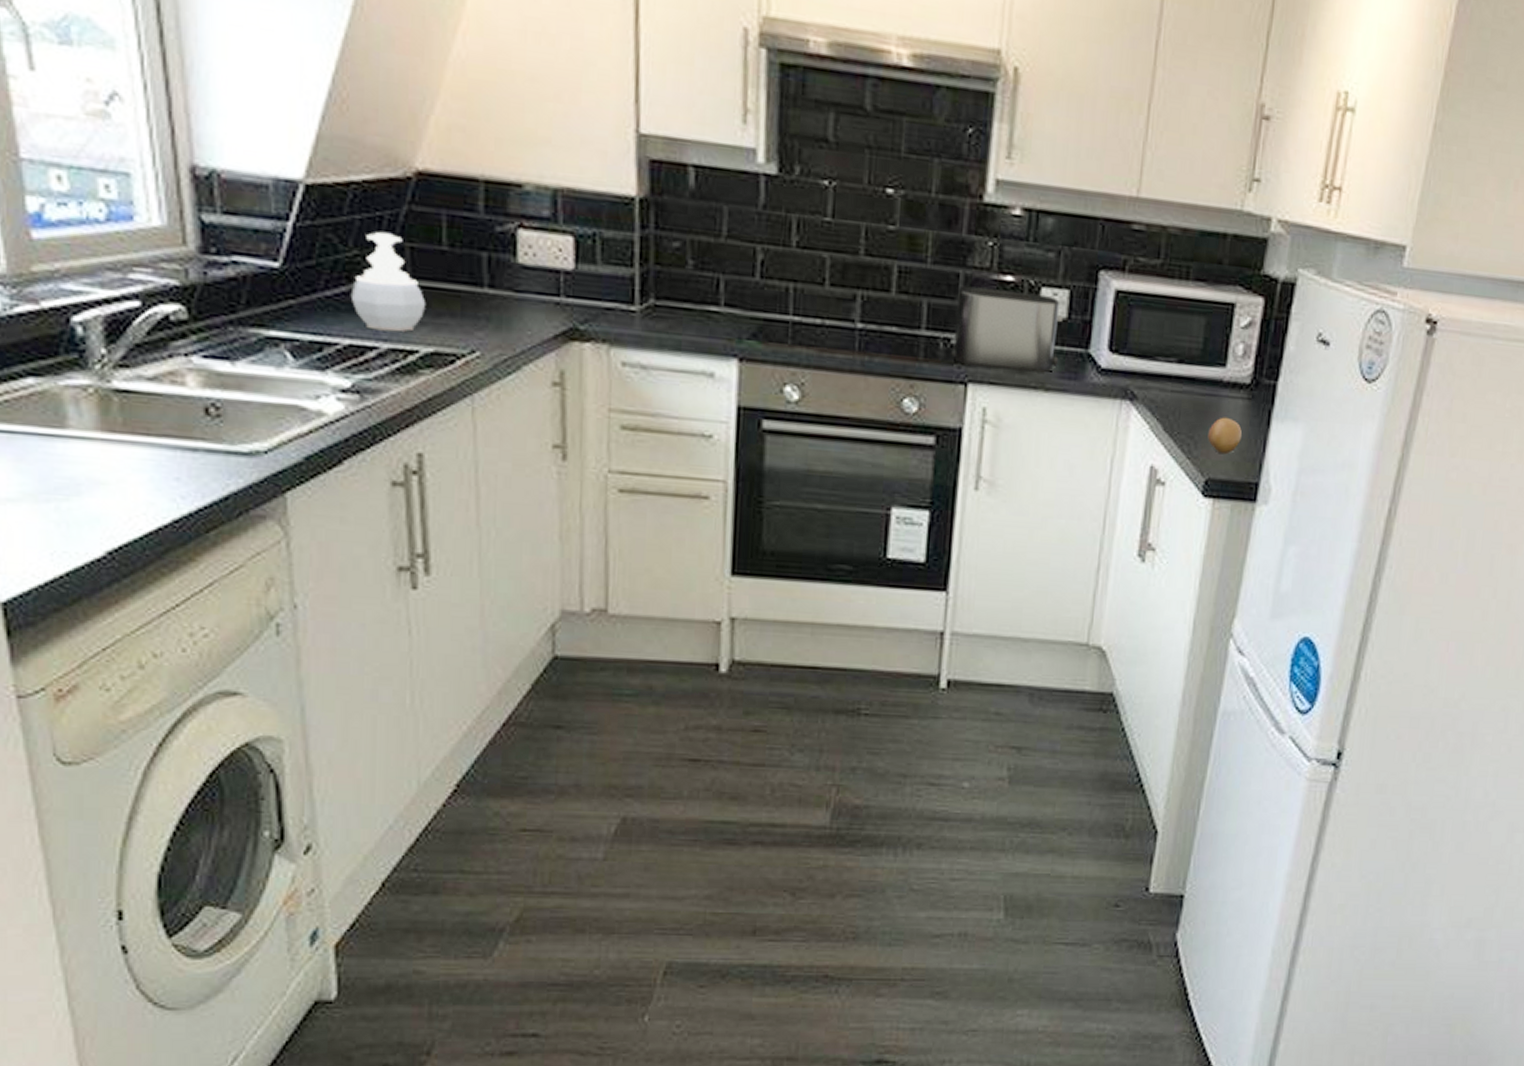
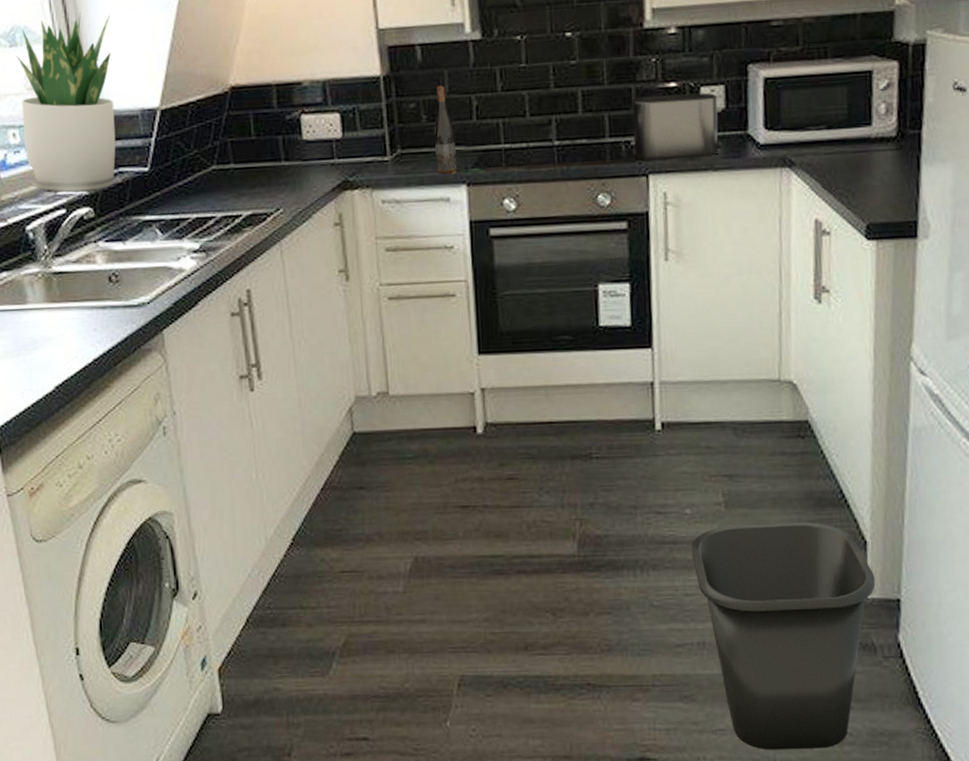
planter: none [69,15,234,282] -> present [16,11,116,192]
soap dispenser: present [350,231,427,332] -> none [194,133,244,205]
wine bottle: none [700,224,730,343] -> present [433,85,458,175]
waste bin: none [964,804,1161,1053] -> present [692,522,876,750]
fruit: present [1208,417,1242,455] -> none [863,168,895,201]

